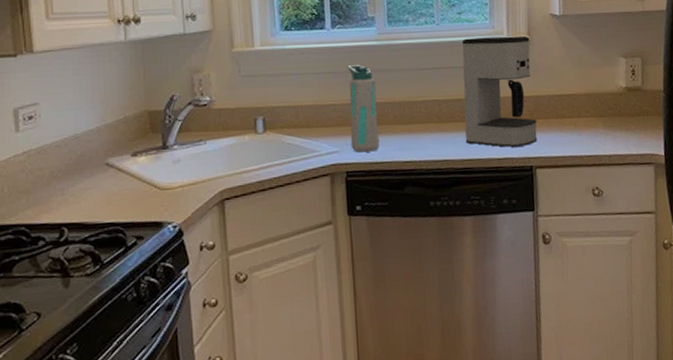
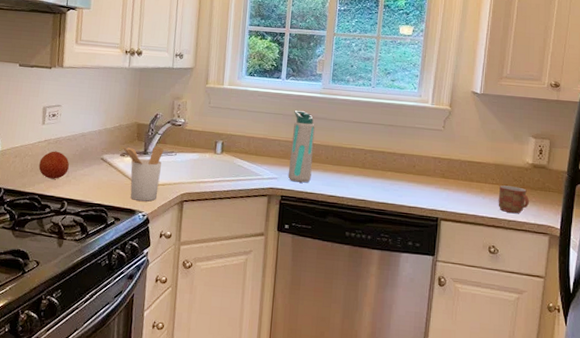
fruit: none [20,164,62,202] -> present [38,151,69,179]
utensil holder: none [132,136,189,210] -> present [122,146,164,202]
coffee maker: present [462,35,538,147] -> none [383,102,451,200]
mug: none [594,115,628,147] -> present [498,185,529,213]

